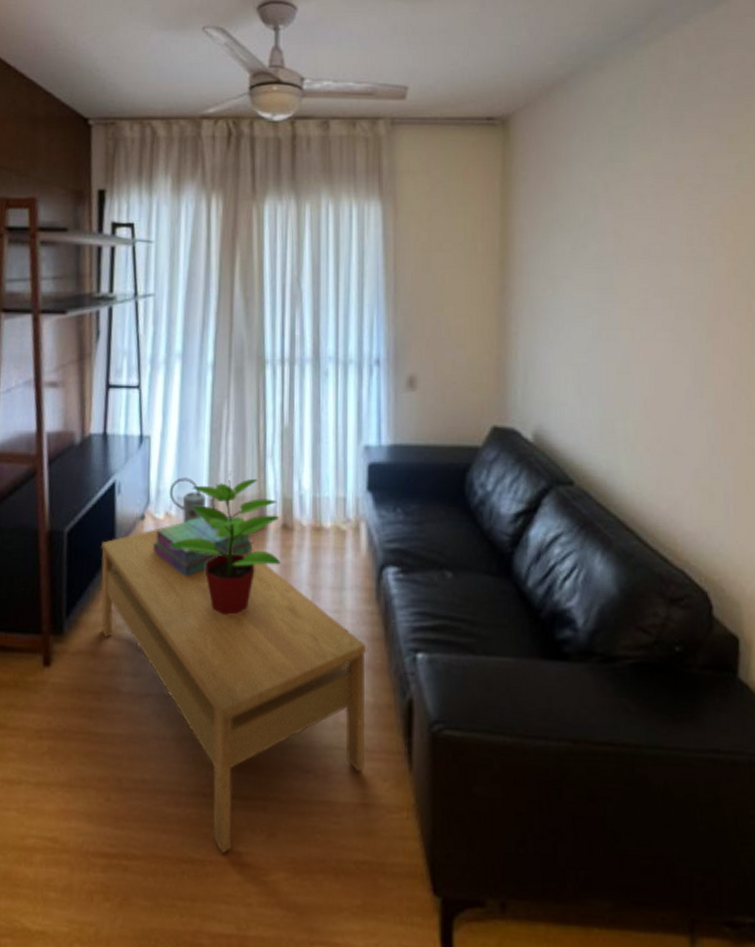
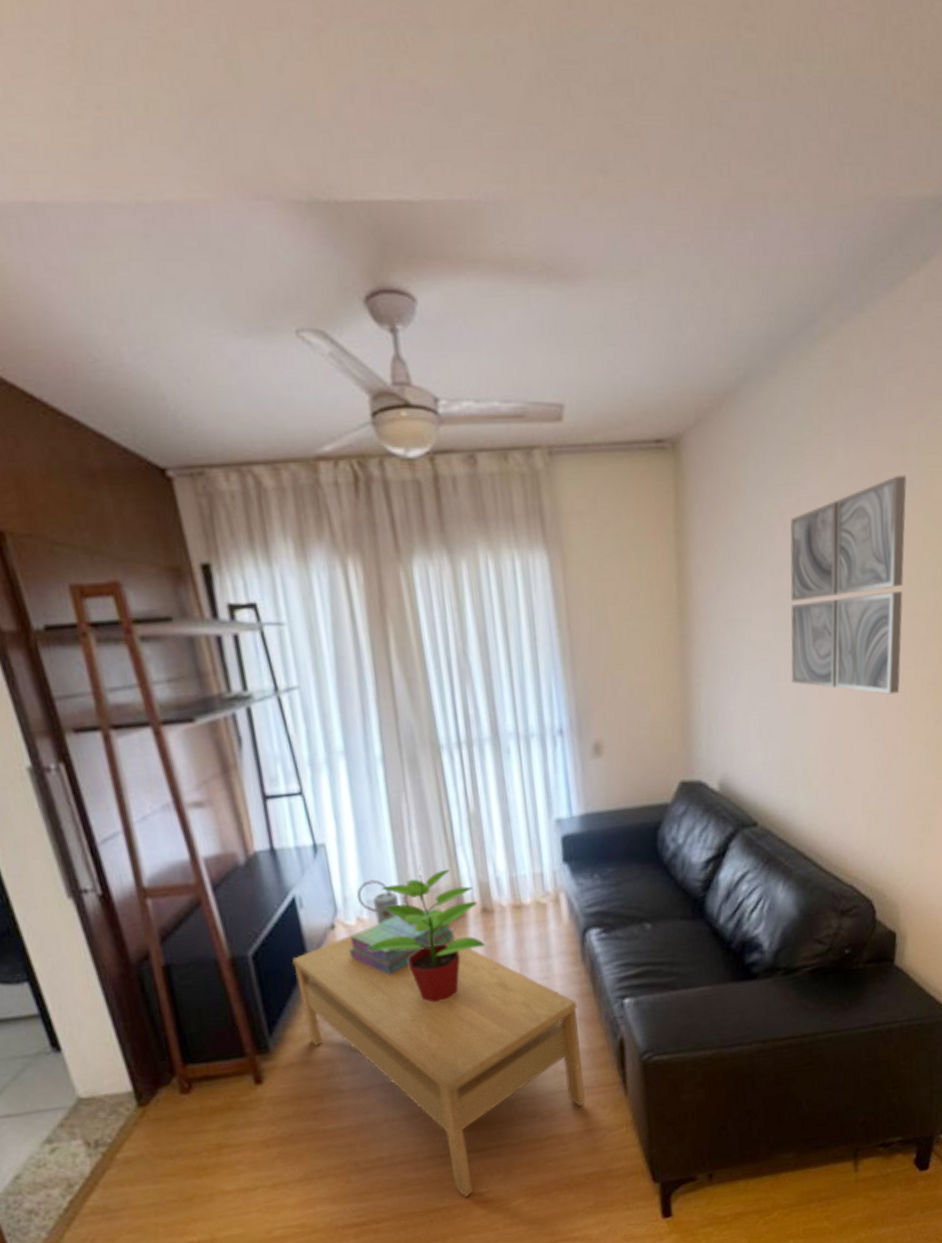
wall art: none [613,160,736,367] -> present [790,475,907,695]

